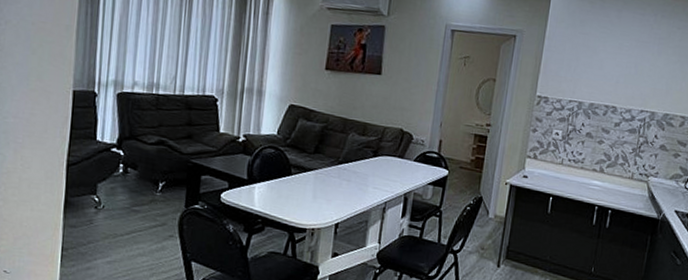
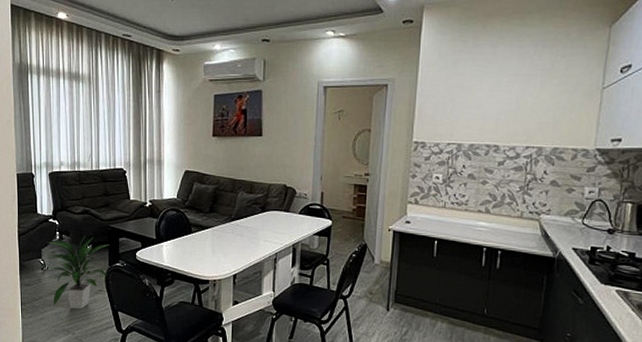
indoor plant: none [105,170,189,258] -> present [48,235,110,309]

